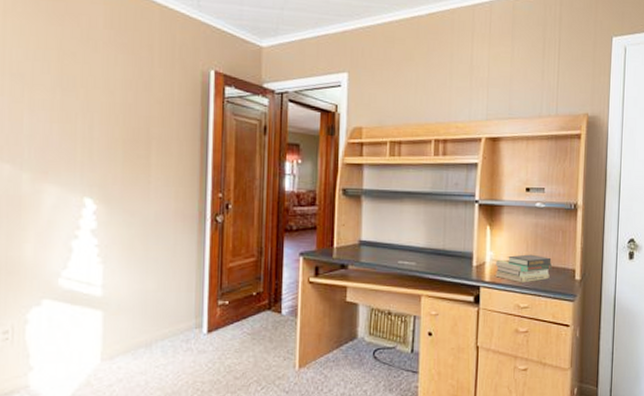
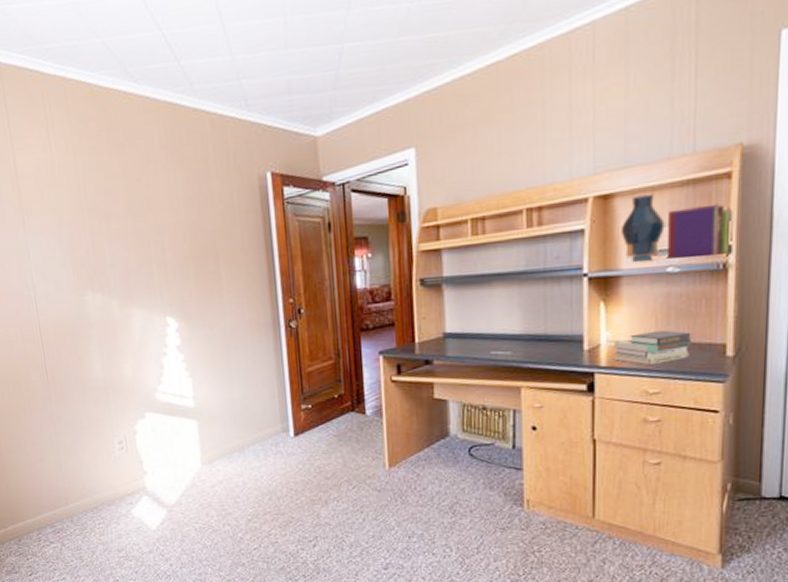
vase: none [505,142,535,195] -> present [622,195,665,262]
books: none [537,157,581,198] -> present [668,205,734,260]

